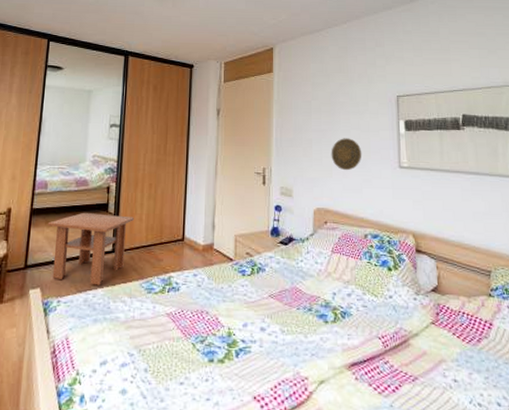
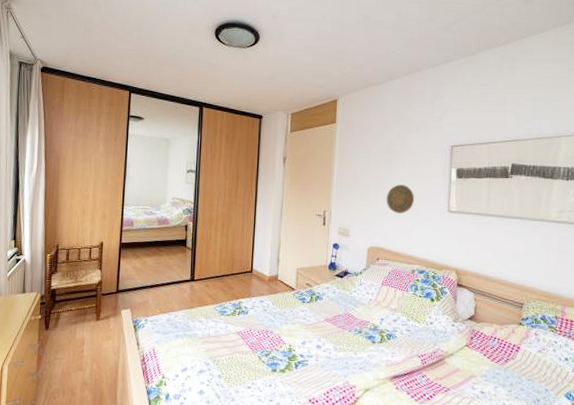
coffee table: present [47,212,135,286] -> none [134,246,210,308]

